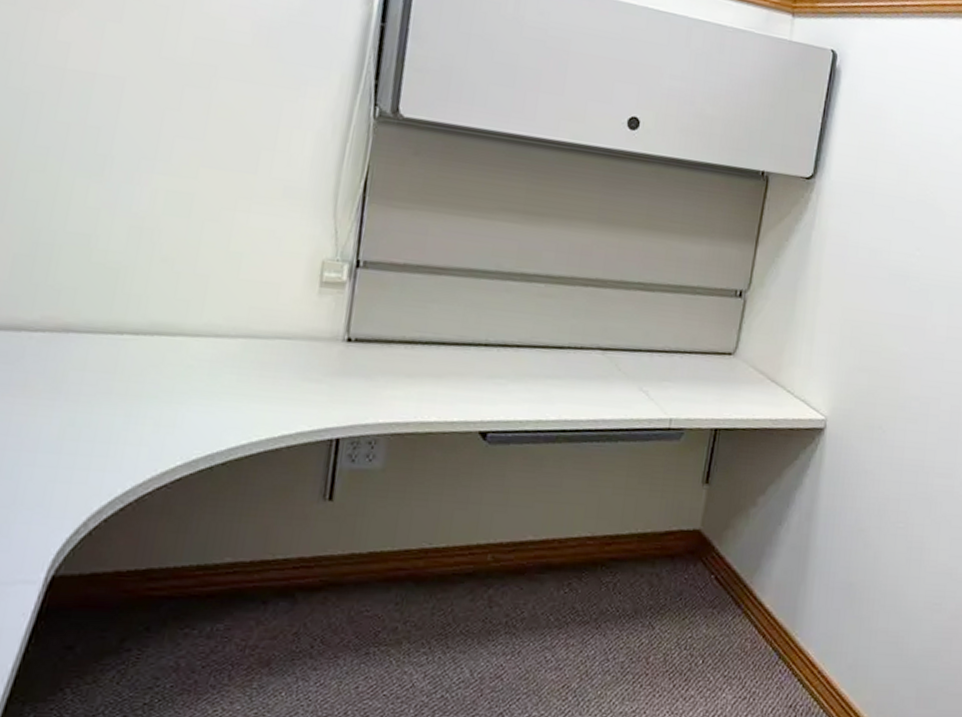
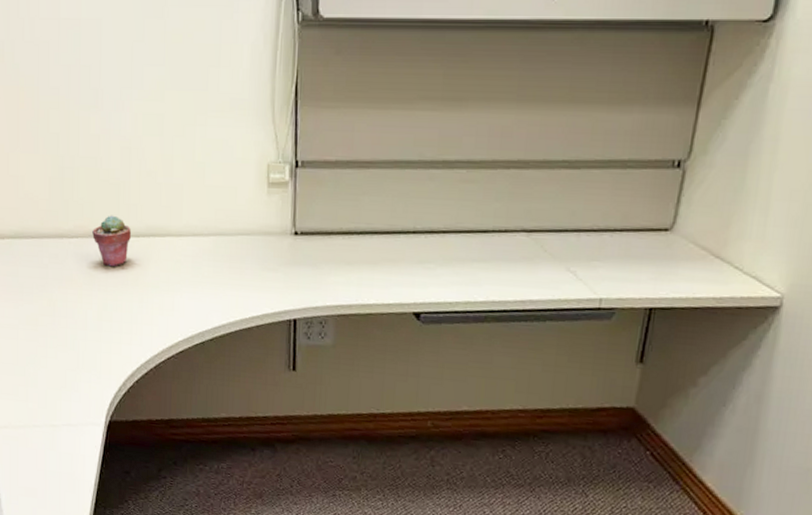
potted succulent: none [67,305,128,371] -> present [92,215,132,267]

